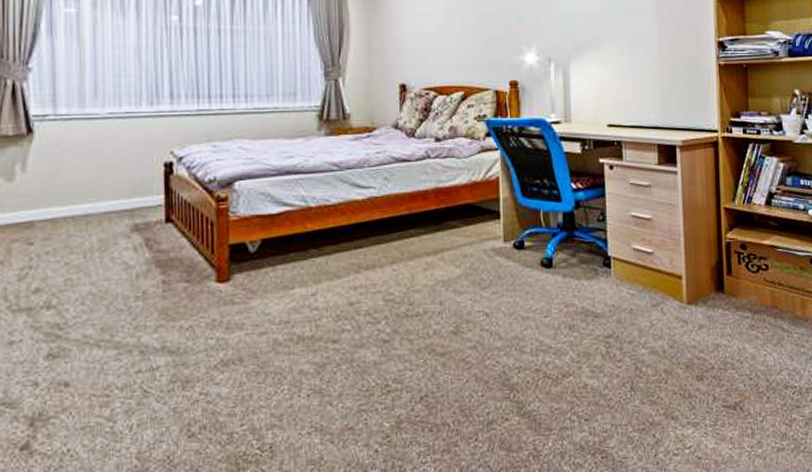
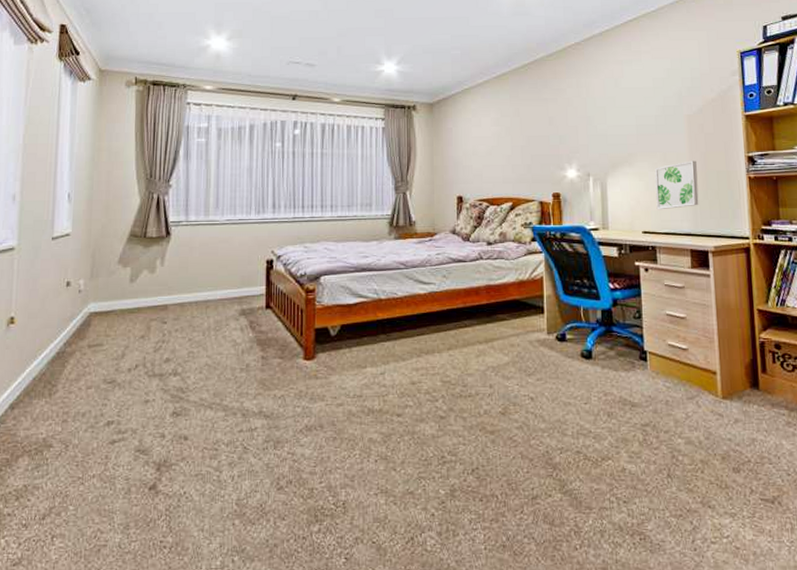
wall art: none [621,45,667,101] -> present [655,160,699,210]

